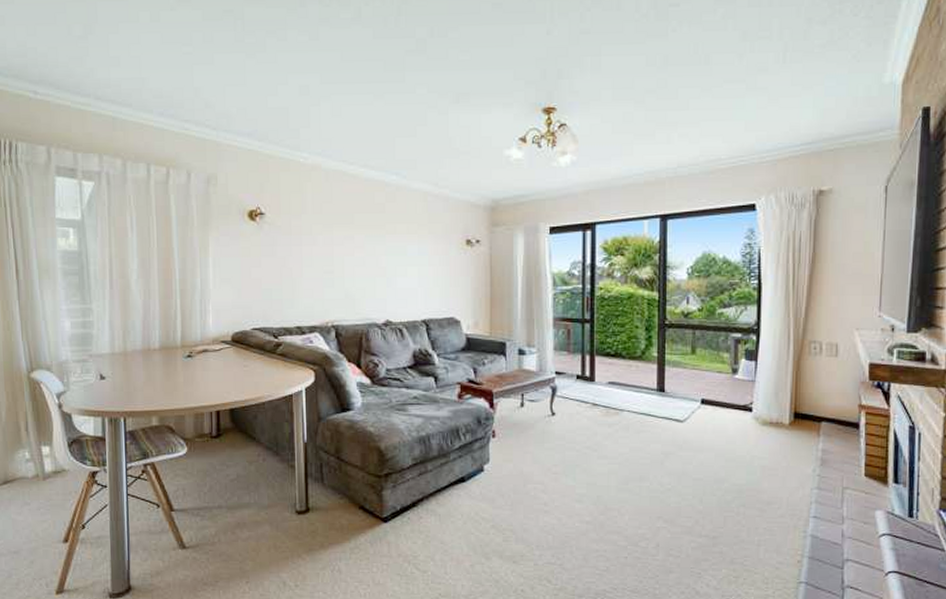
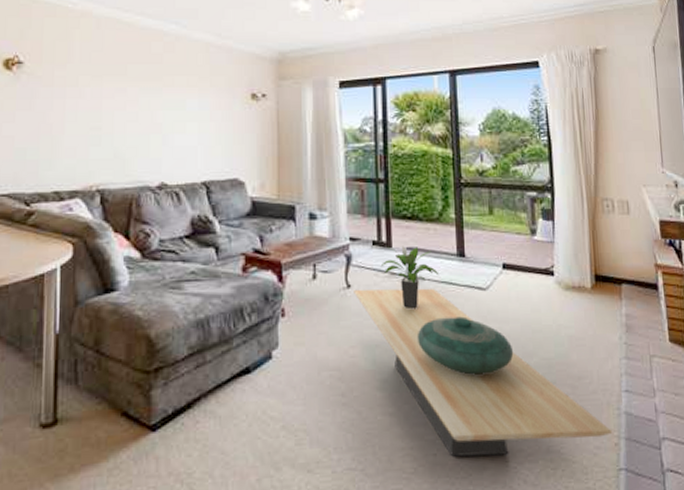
coffee table: none [558,417,796,562] -> present [354,288,613,457]
potted plant: none [583,380,639,436] -> present [380,246,440,310]
decorative bowl: none [614,444,706,495] -> present [417,316,514,375]

